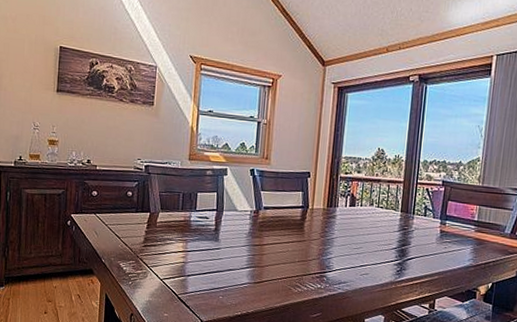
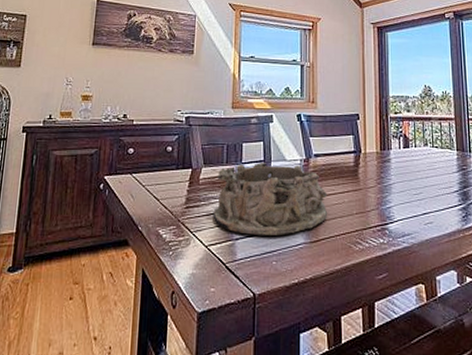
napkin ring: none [168,210,273,275] -> present [213,161,328,235]

